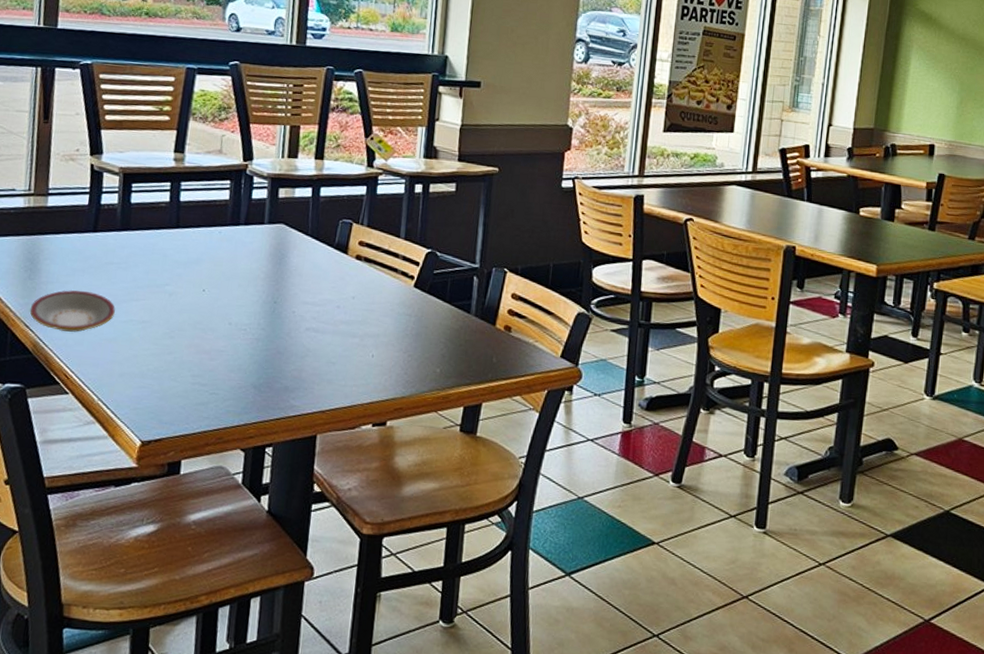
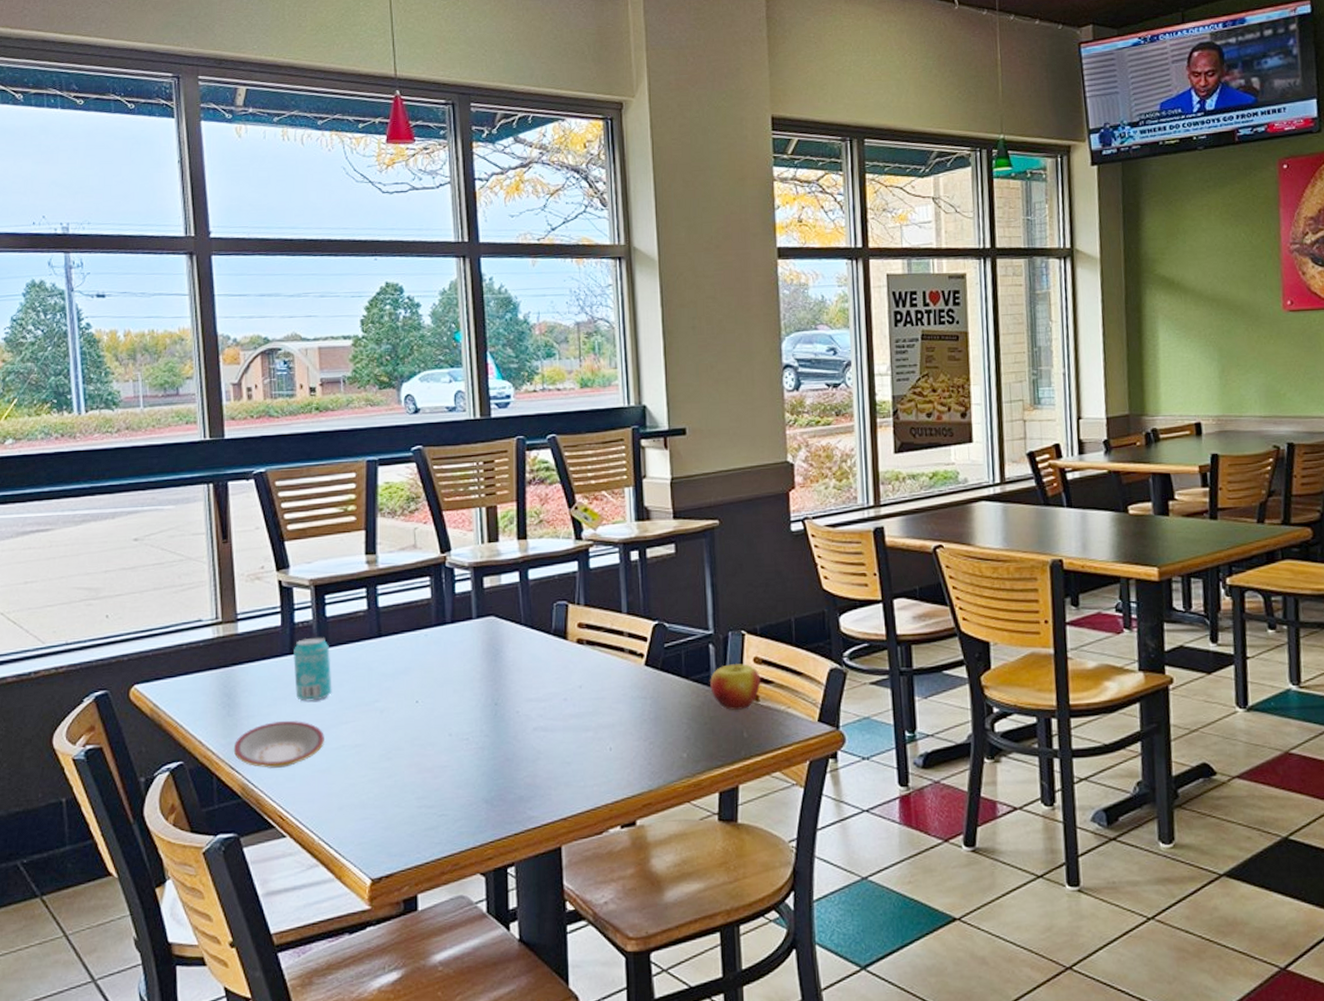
beverage can: none [93,219,130,277] -> present [293,637,332,702]
apple: none [469,296,515,338] -> present [710,664,761,710]

